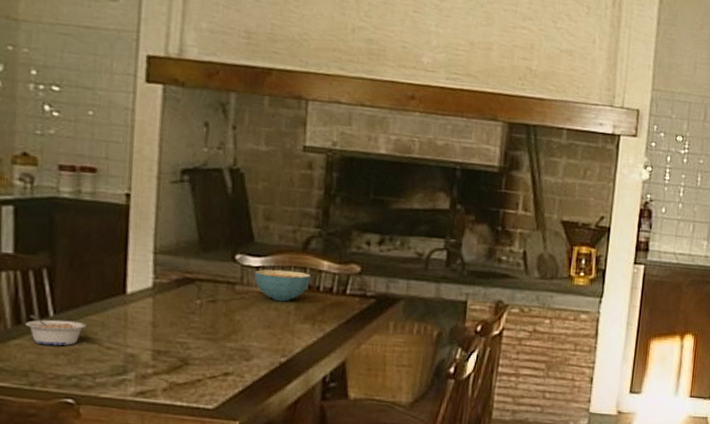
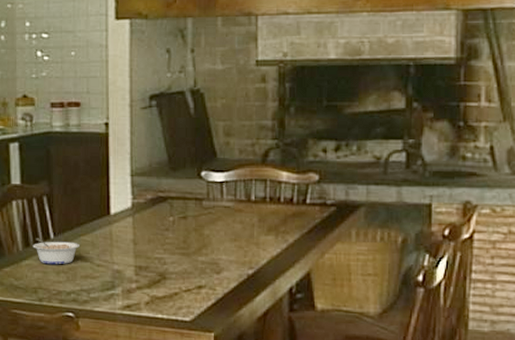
cereal bowl: present [254,269,311,302] -> none [218,183,271,215]

